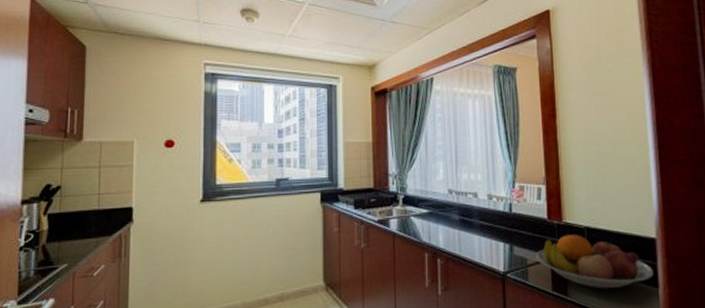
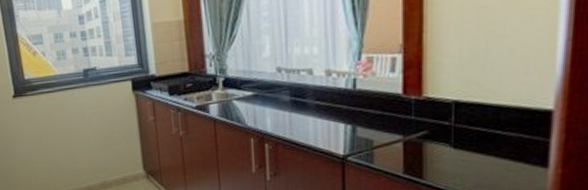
fruit bowl: present [536,234,653,289] -> none [385,110,543,171]

